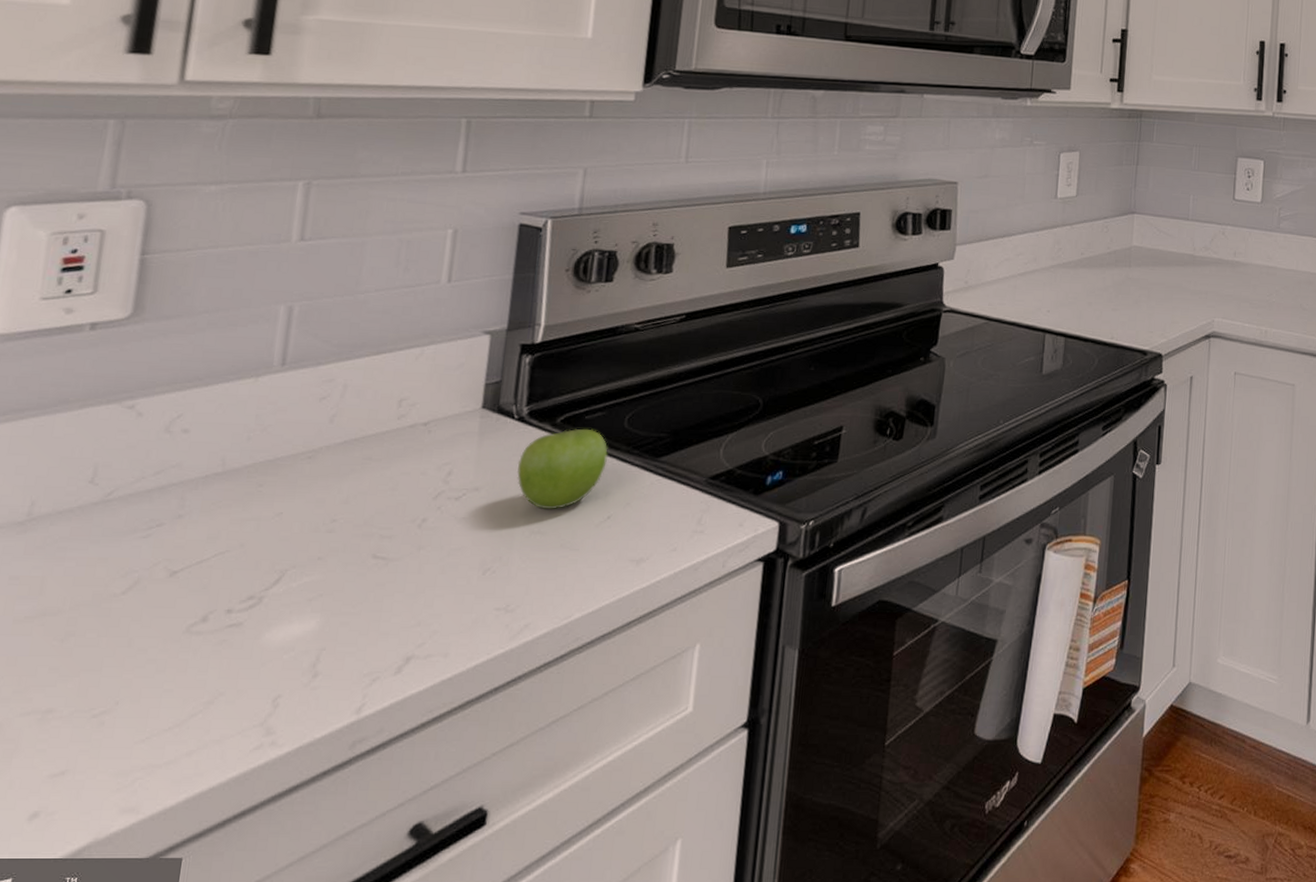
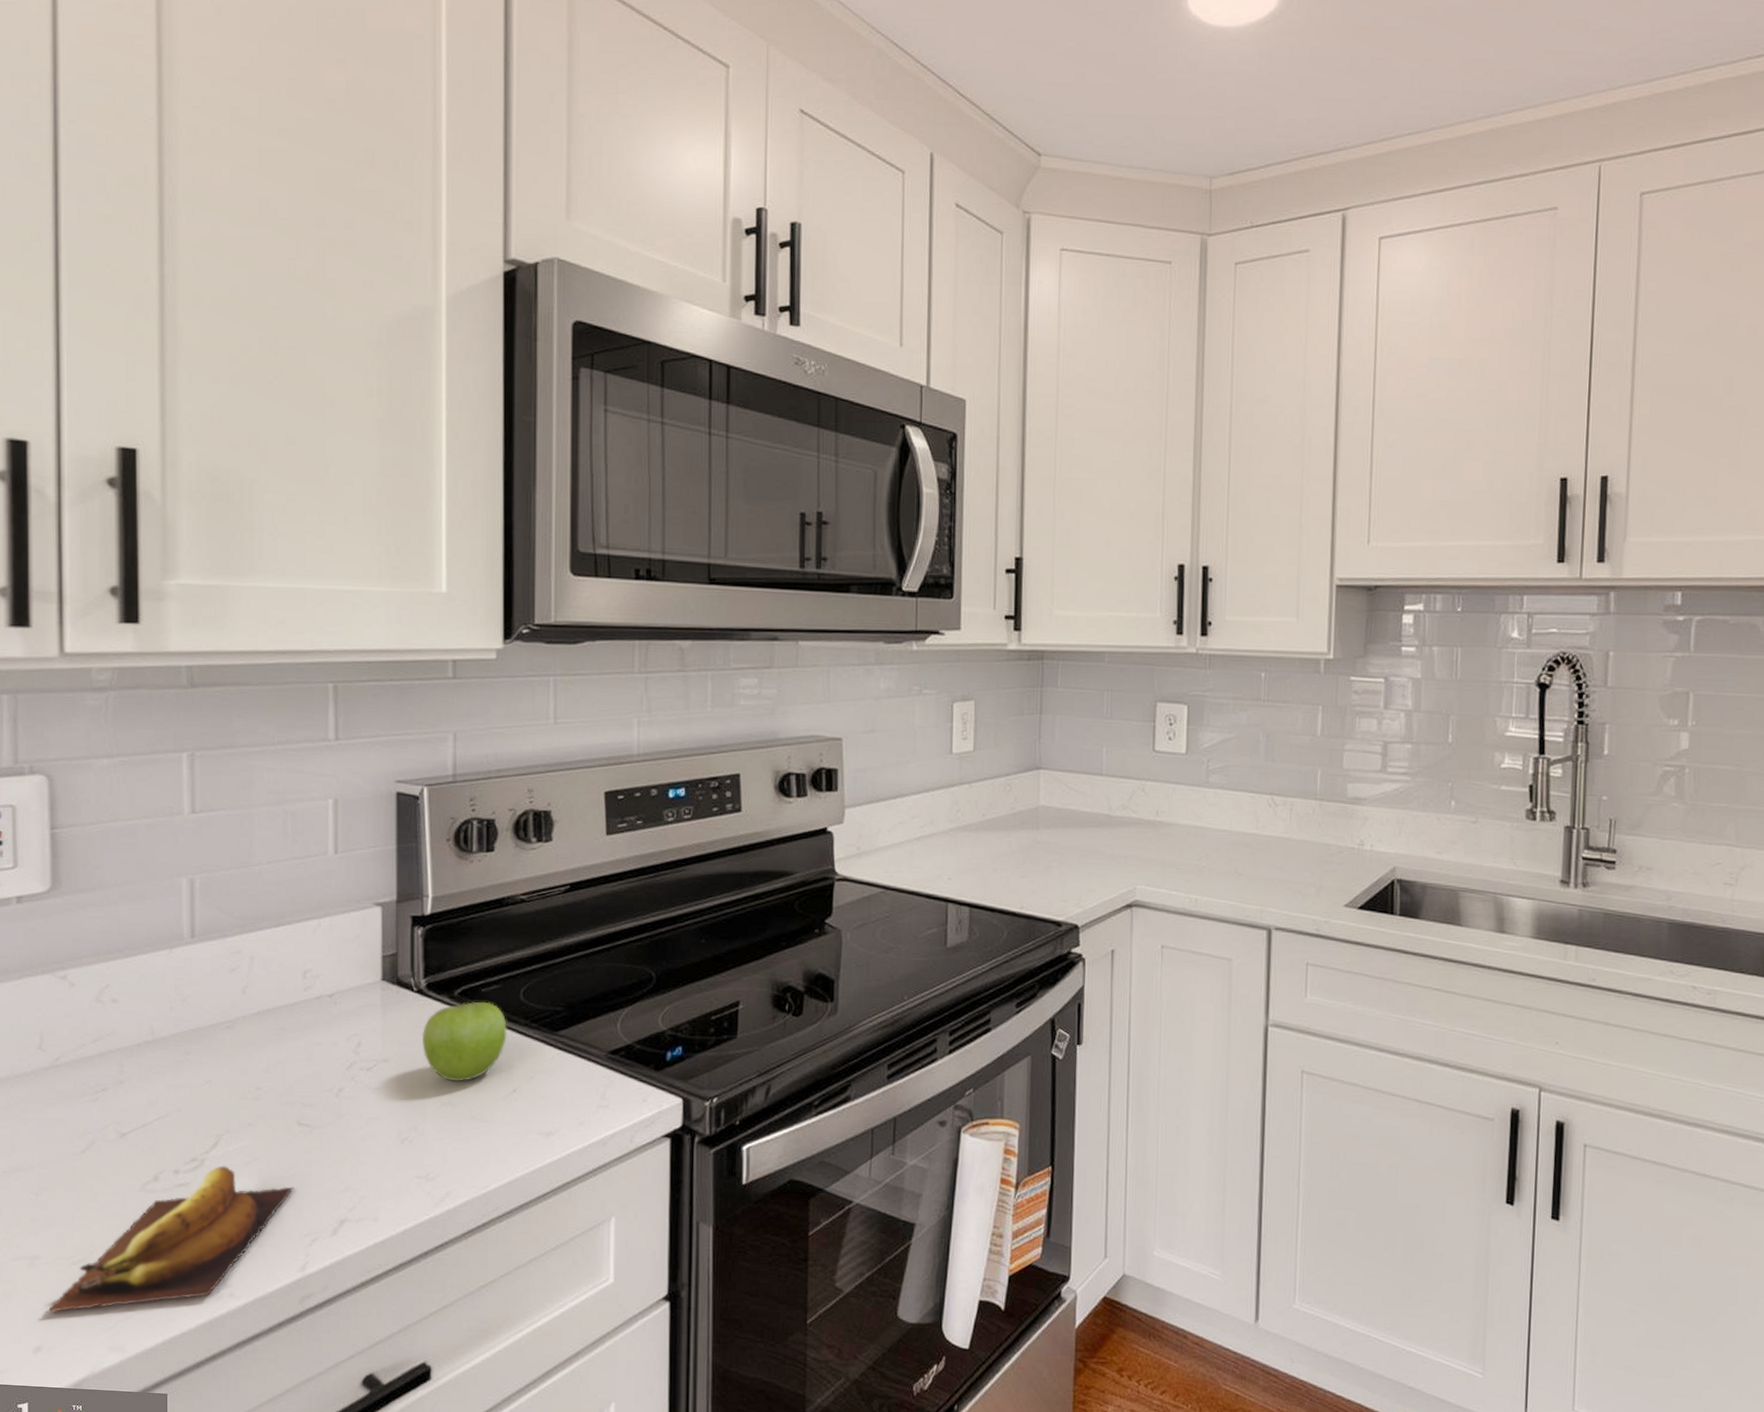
banana: none [51,603,360,773] -> present [46,1166,294,1313]

